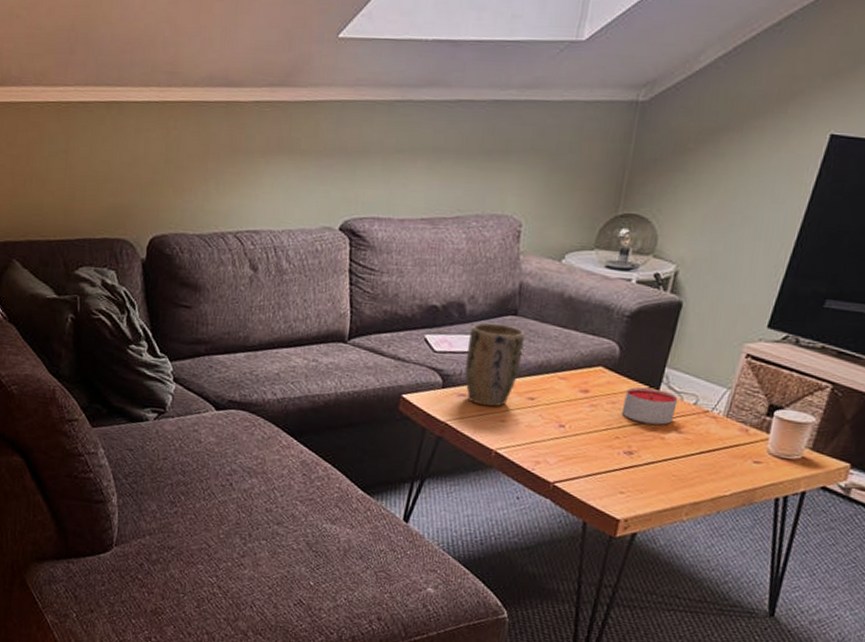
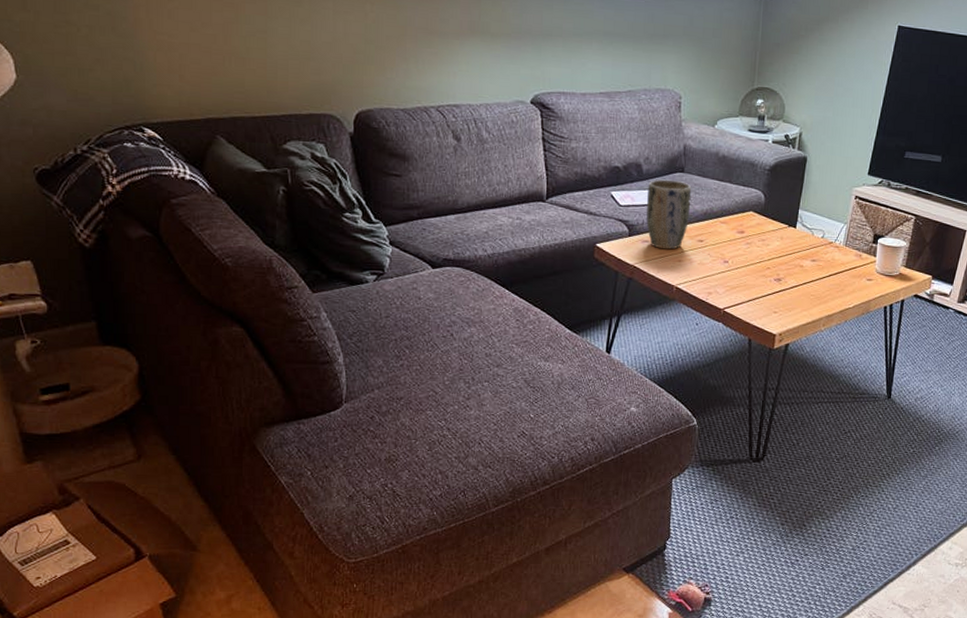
candle: present [621,387,678,425] -> none [769,226,810,256]

